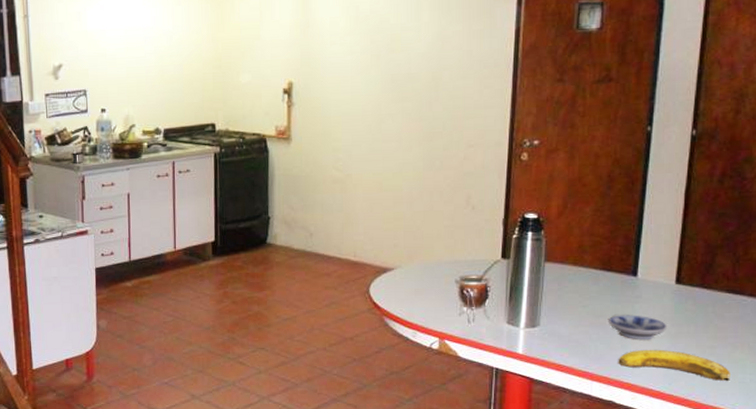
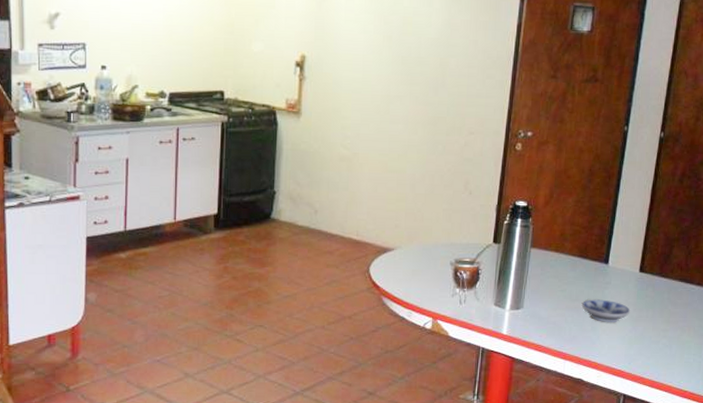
banana: present [618,349,730,382] -> none [588,331,679,362]

